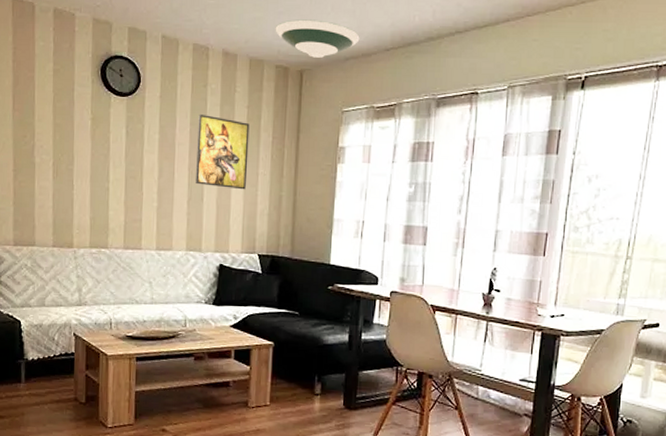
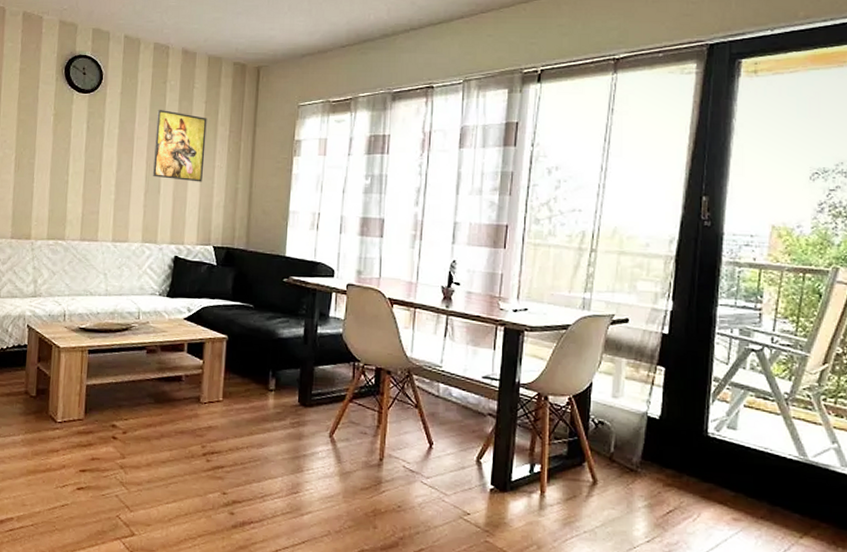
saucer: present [275,19,360,58] -> none [233,19,316,55]

